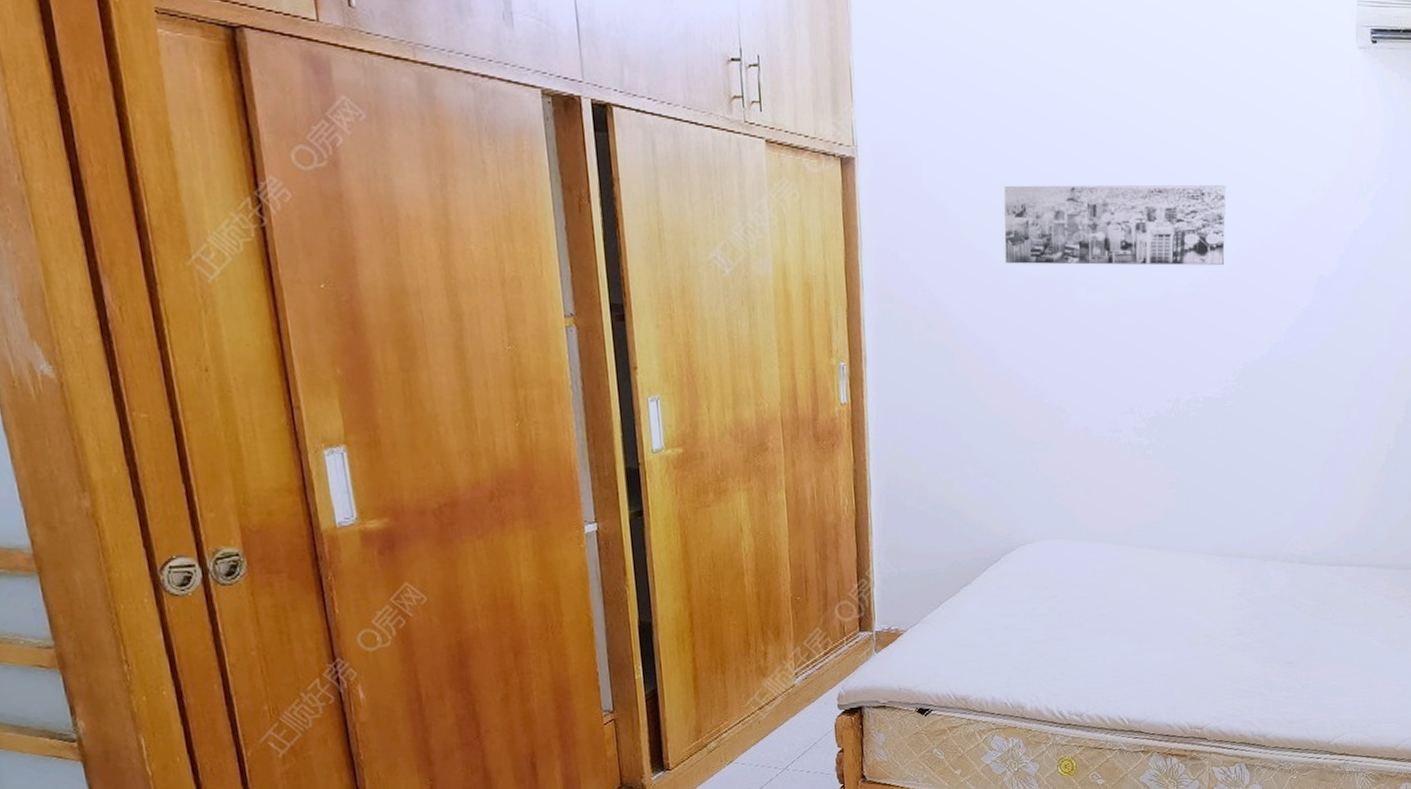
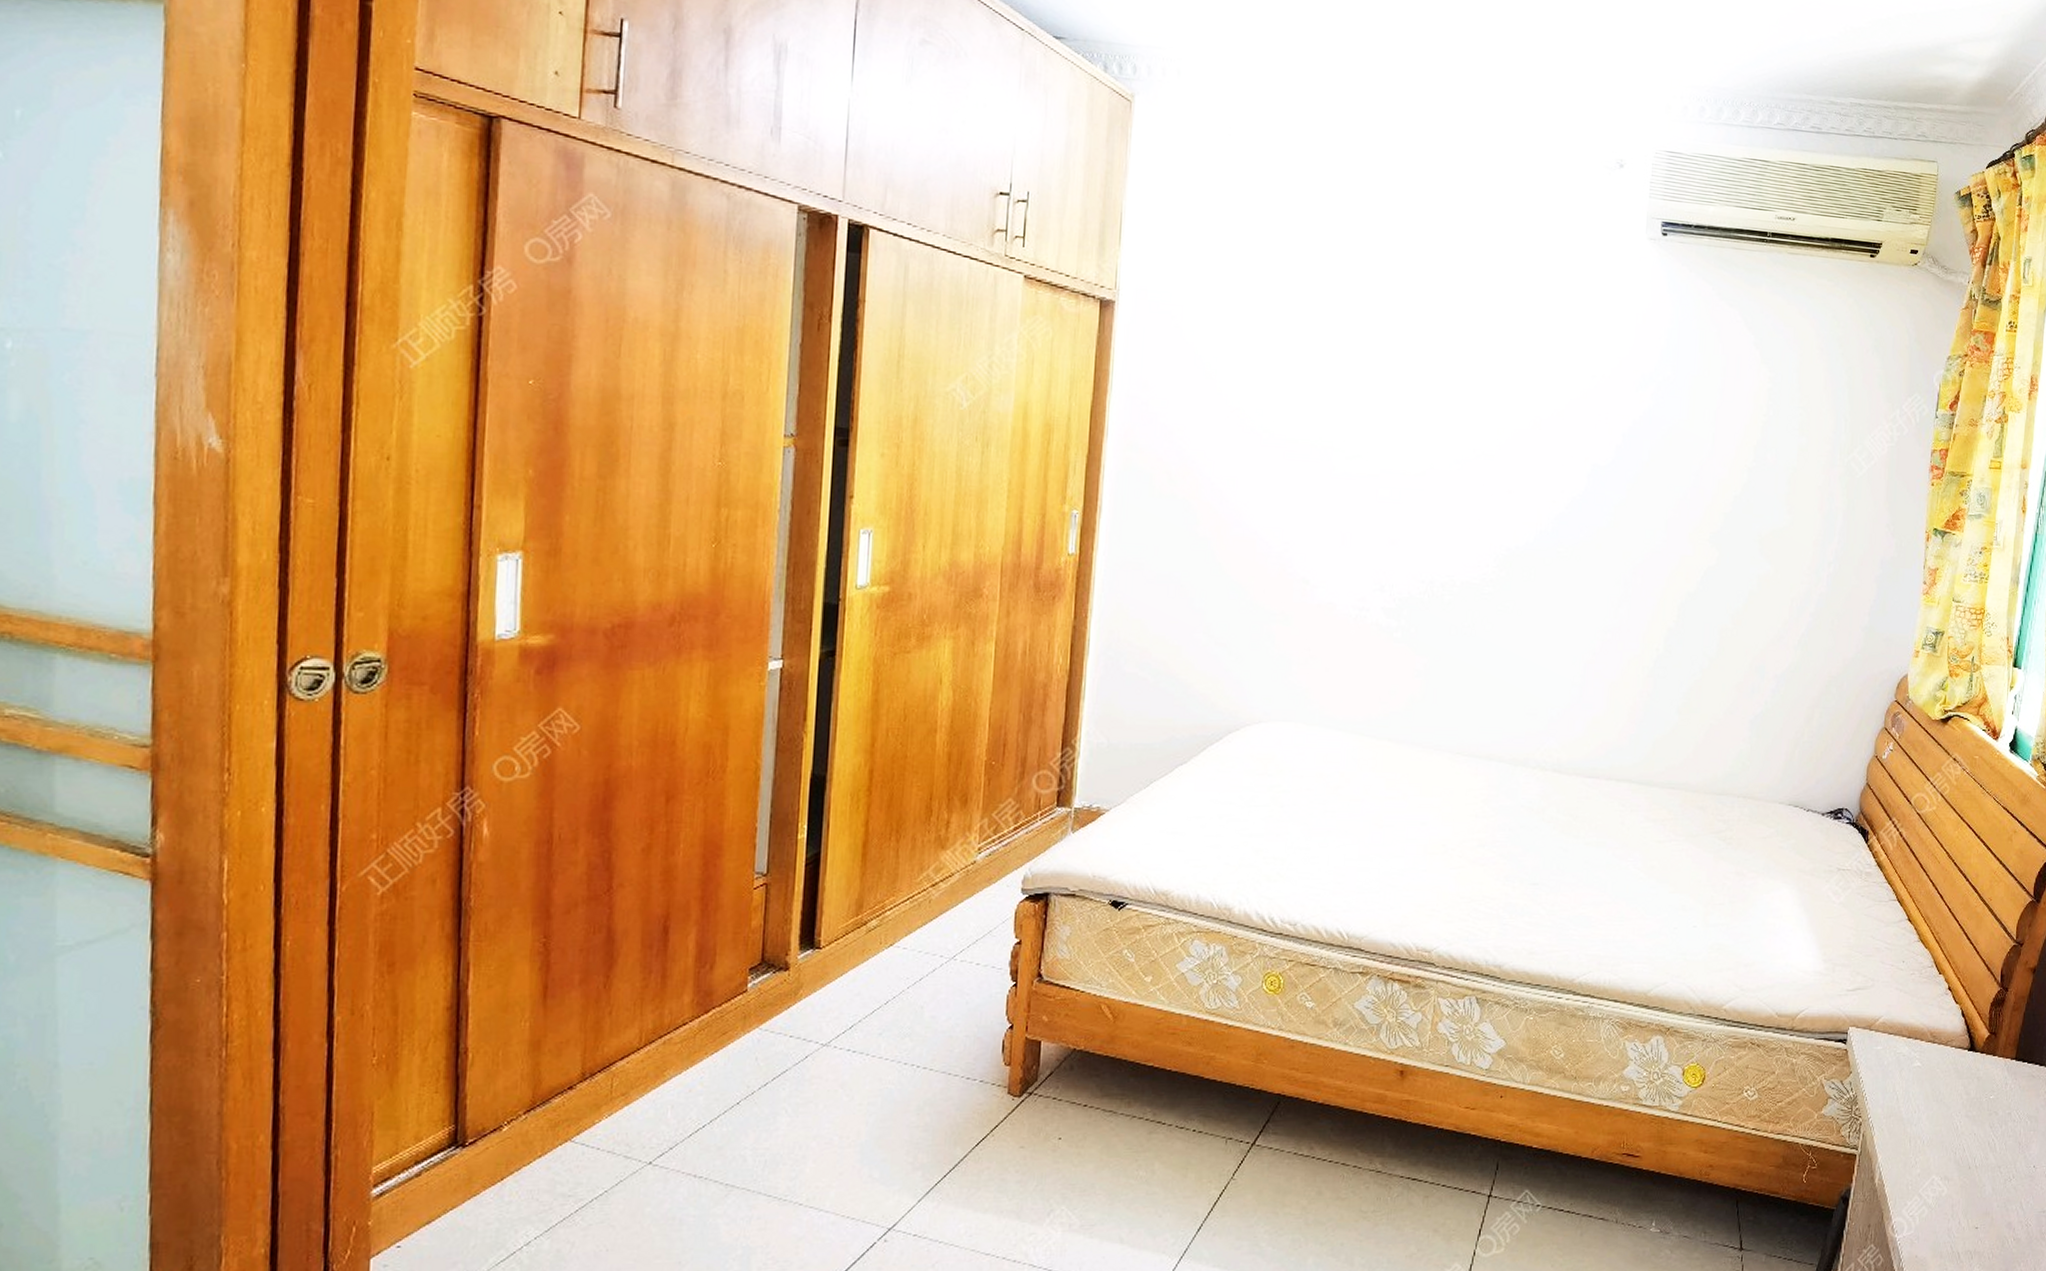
wall art: present [1003,184,1227,266] -> none [1262,343,1502,444]

